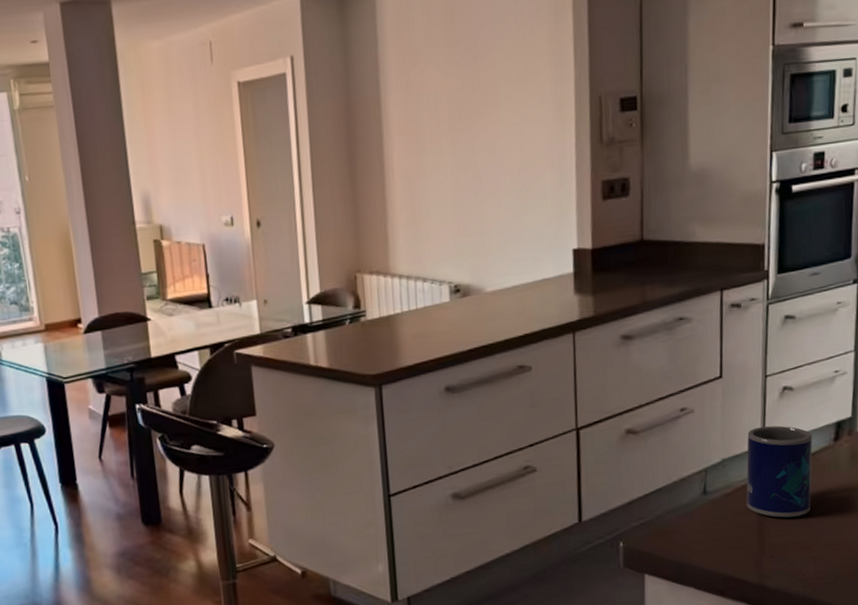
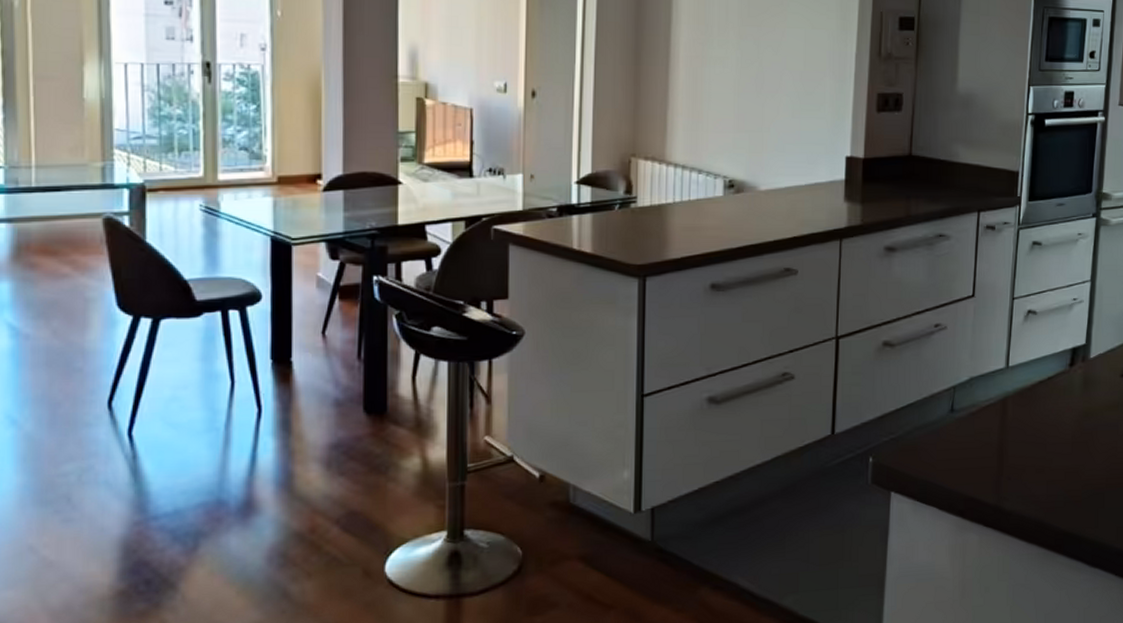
mug: present [746,425,813,518] -> none [989,348,1051,440]

